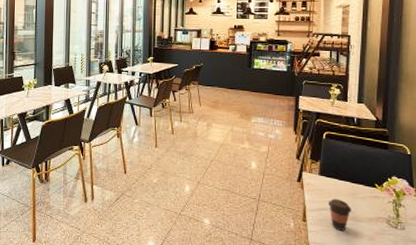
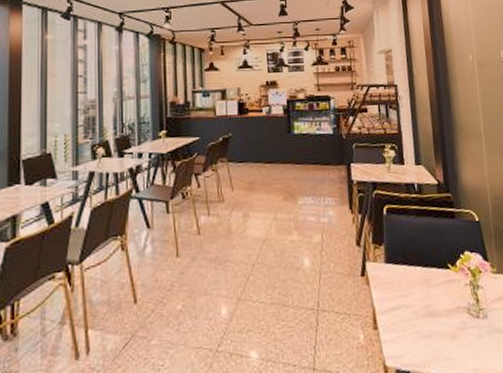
coffee cup: present [328,199,352,231] -> none [399,291,427,334]

